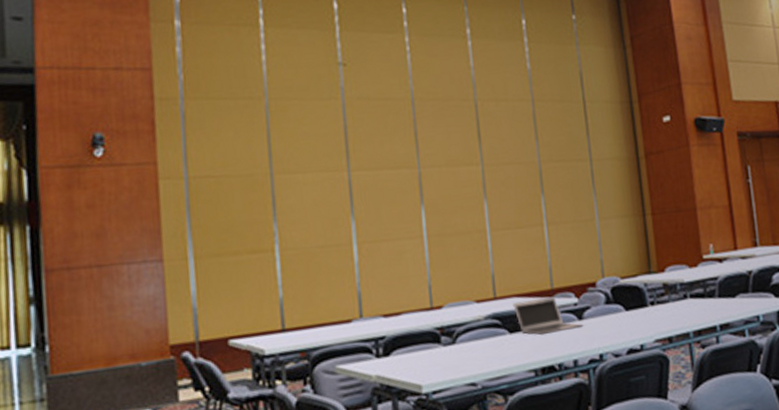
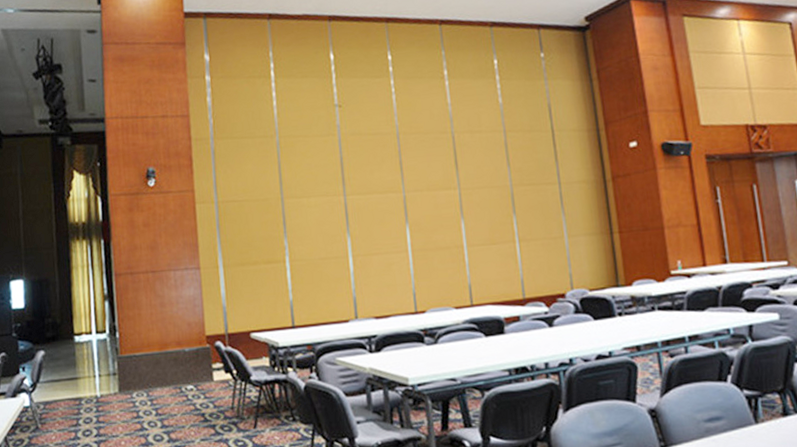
laptop: present [513,296,584,336] -> none [488,305,554,340]

